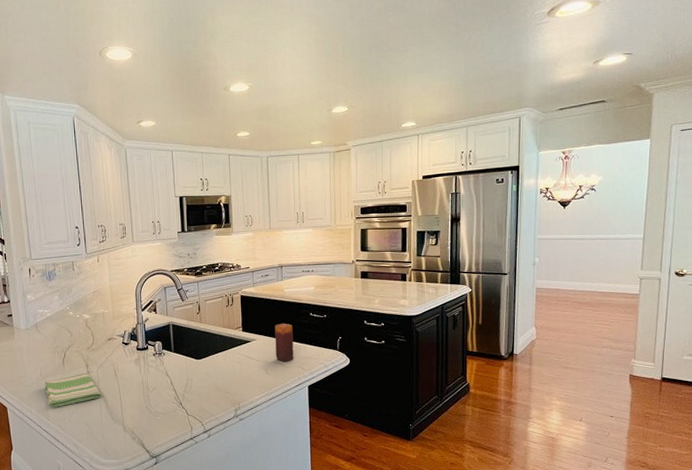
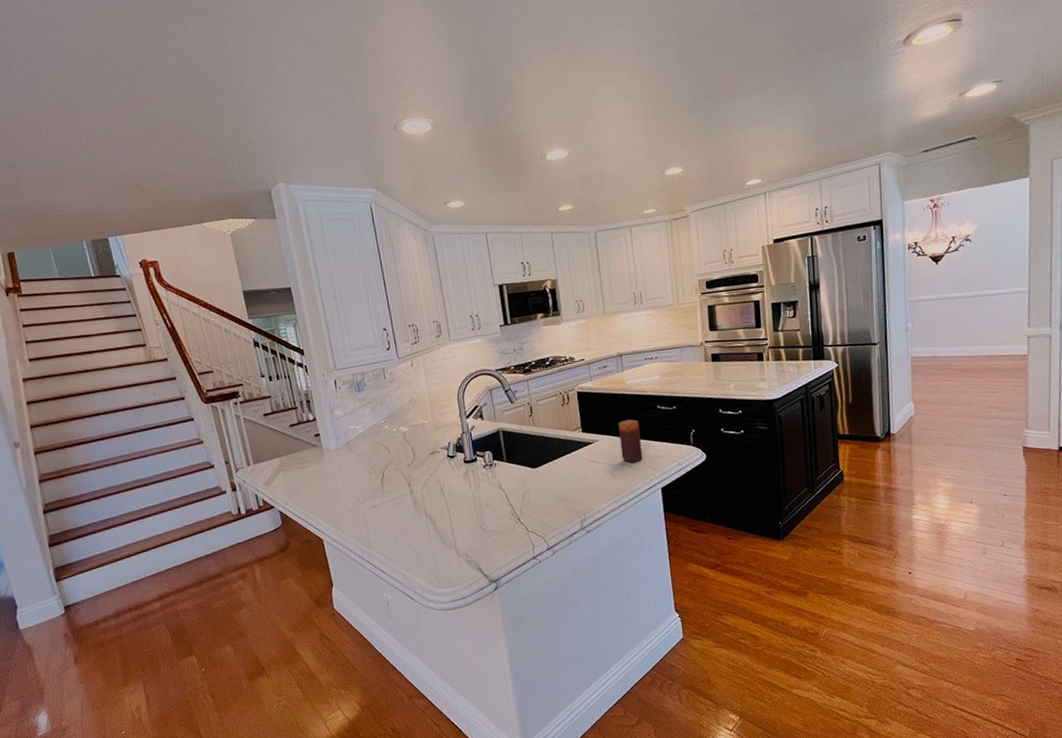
dish towel: present [45,372,102,407] -> none [363,493,429,535]

